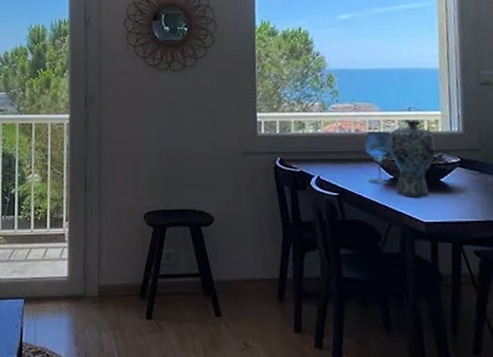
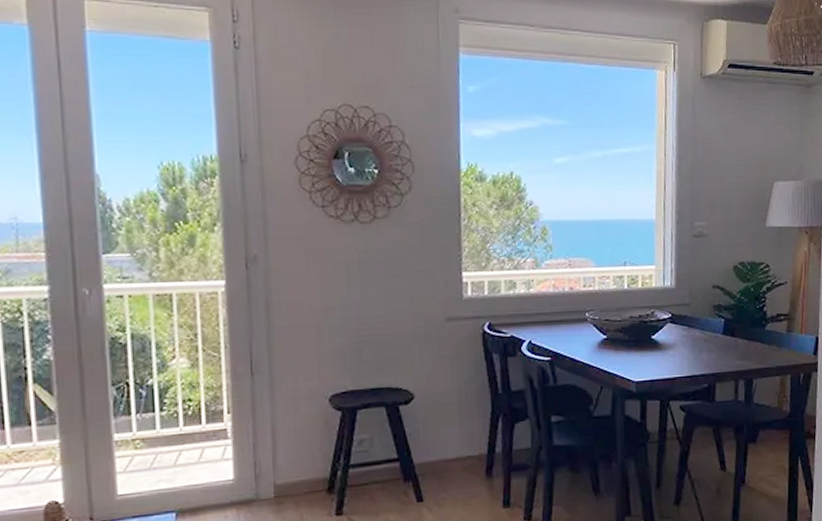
wine glass: present [363,131,393,185] -> none [577,288,607,346]
vase: present [389,120,437,198] -> none [604,275,649,358]

